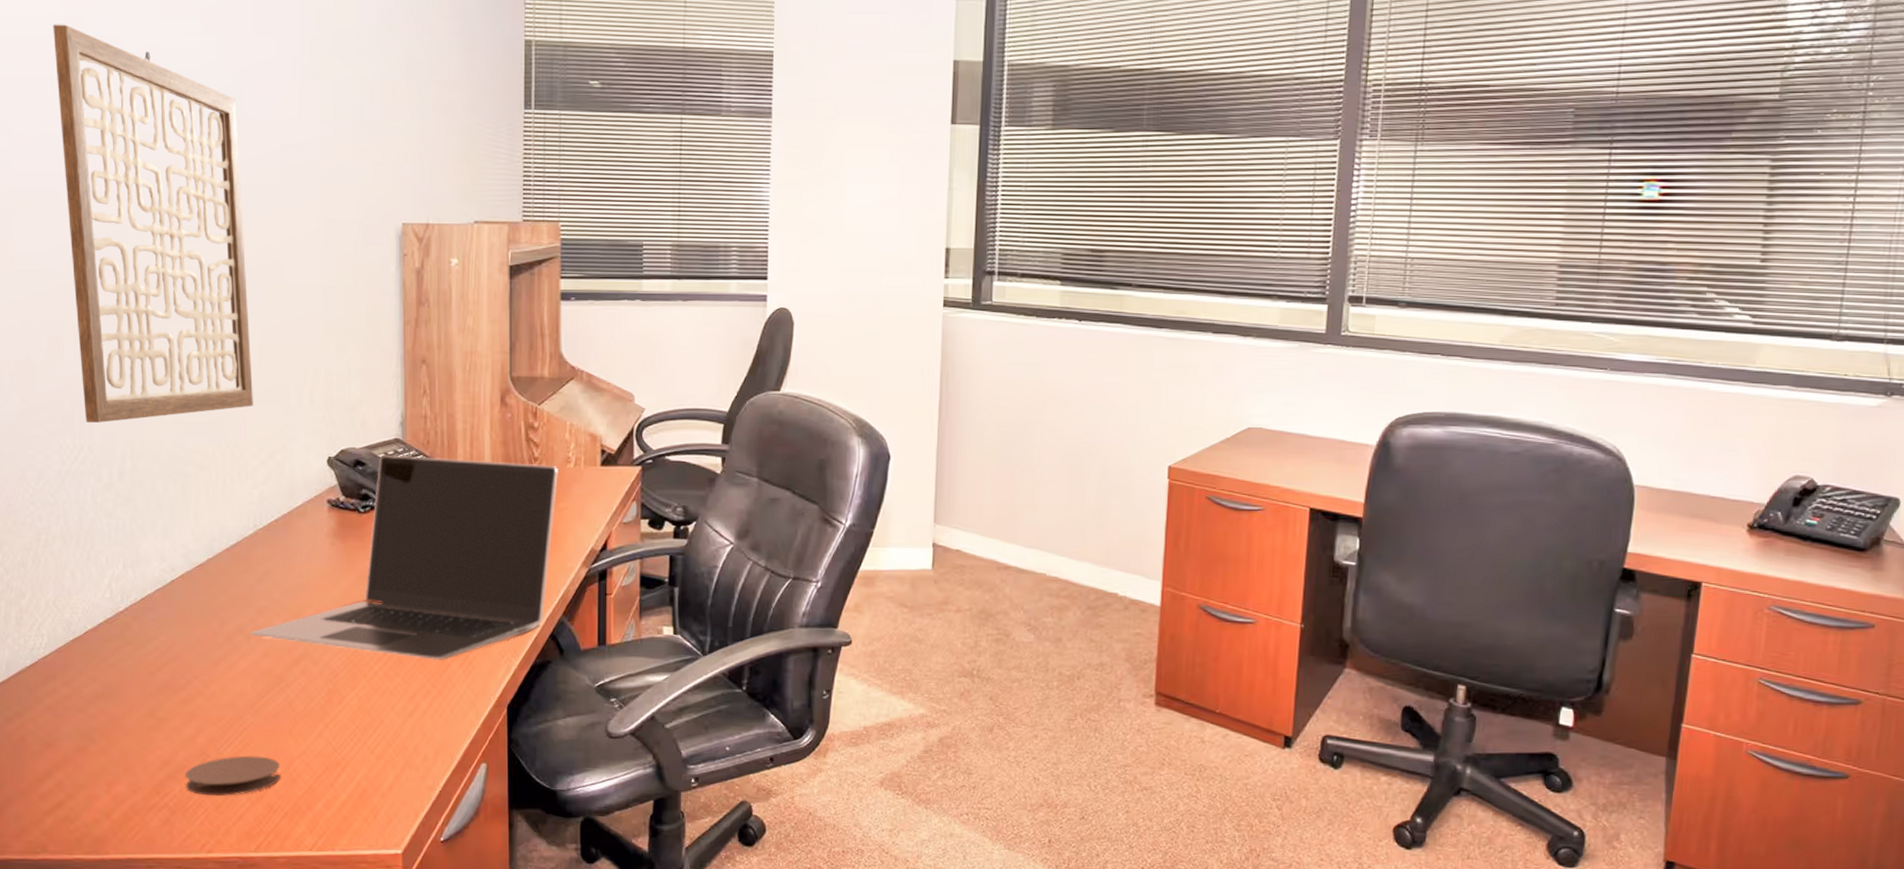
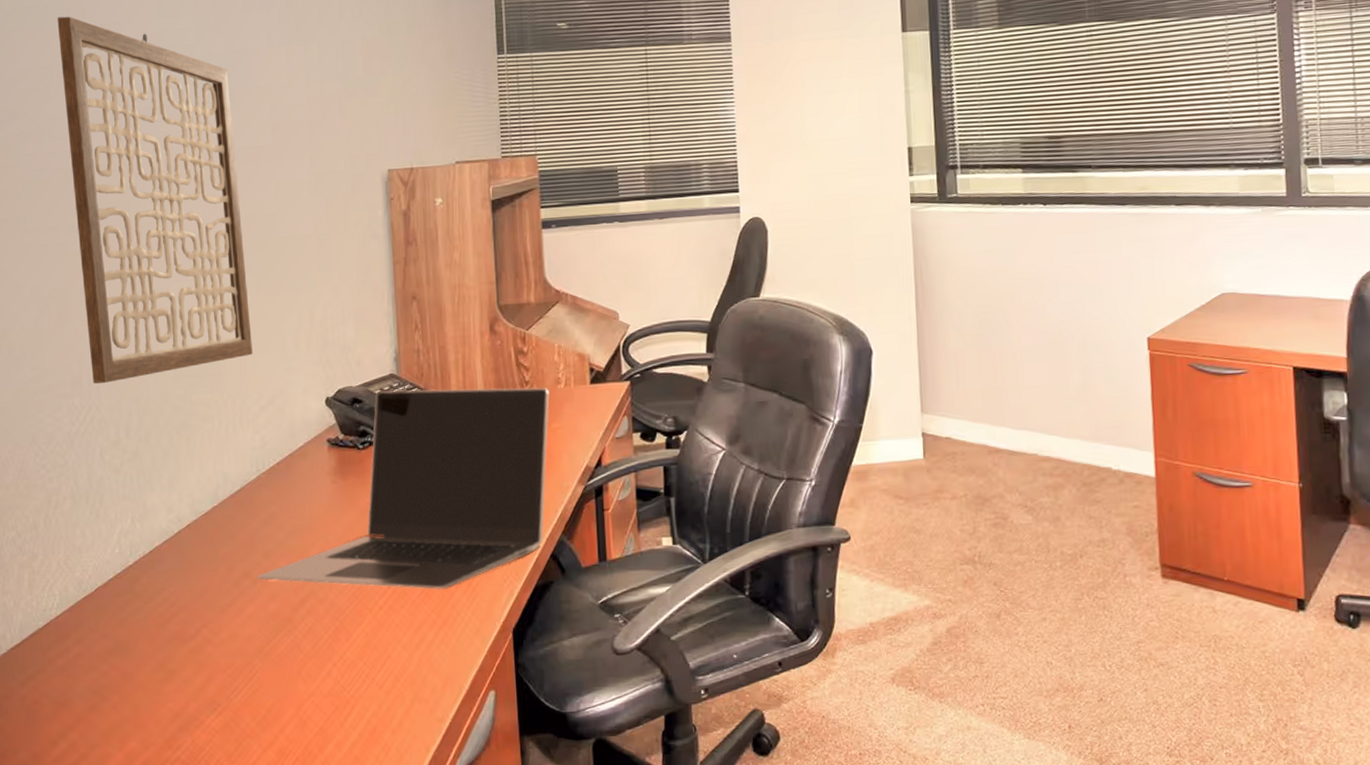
coaster: present [185,755,281,797] -> none [196,700,291,746]

